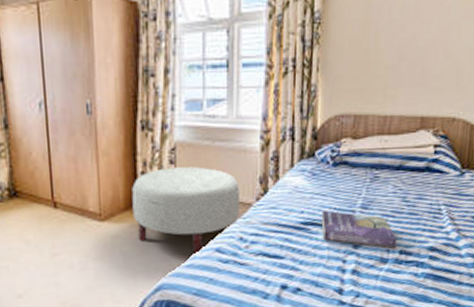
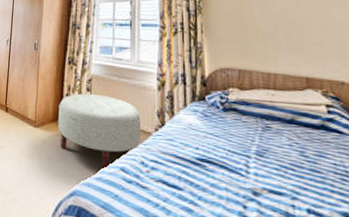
book: present [321,211,397,248] -> none [216,151,302,205]

